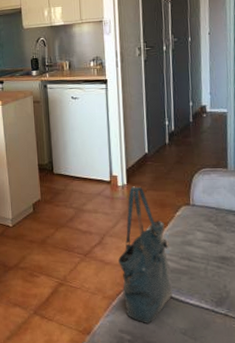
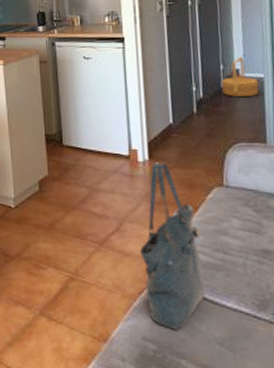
basket: none [190,95,223,129] -> present [220,57,259,97]

